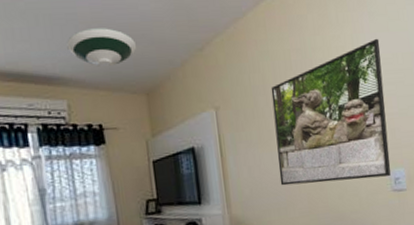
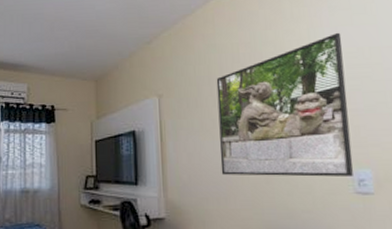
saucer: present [66,28,137,66] -> none [33,25,91,56]

